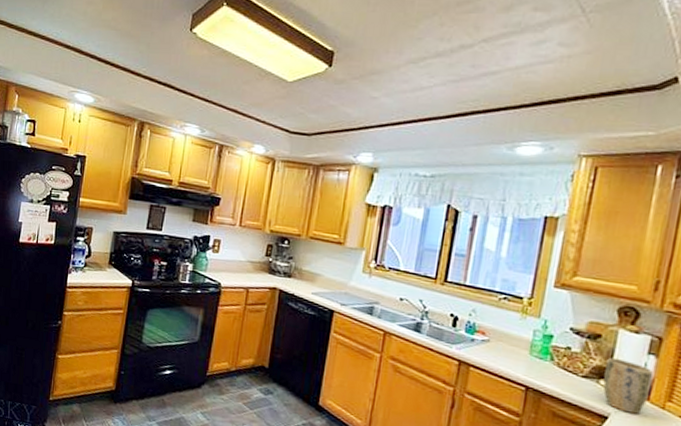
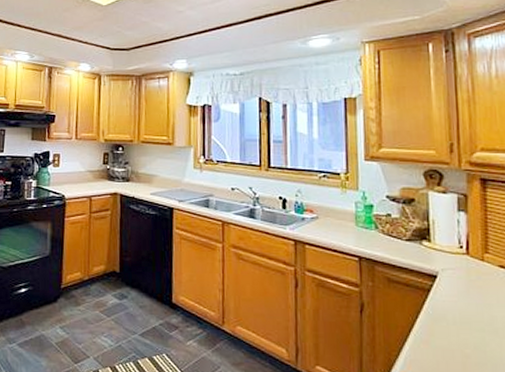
plant pot: present [602,358,654,414] -> none [424,220,469,269]

